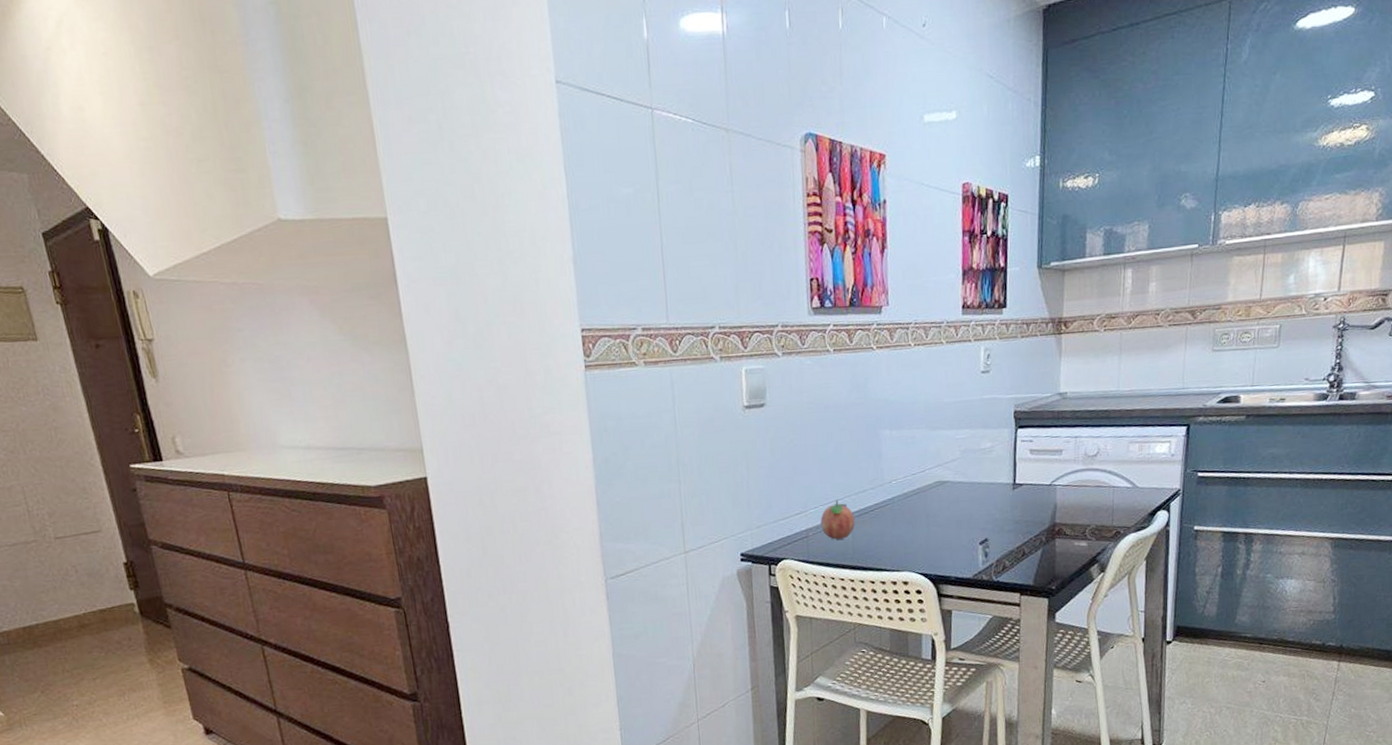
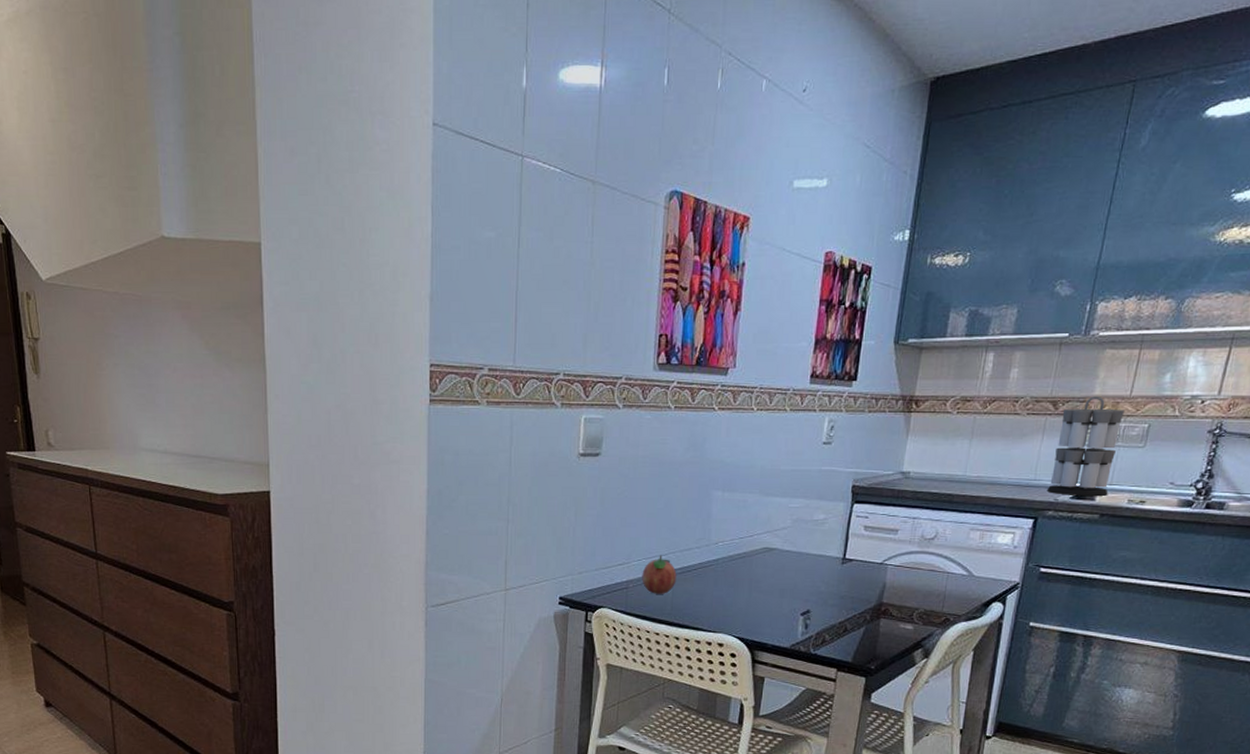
spice rack: none [1195,302,1256,400] -> present [1046,396,1124,496]

